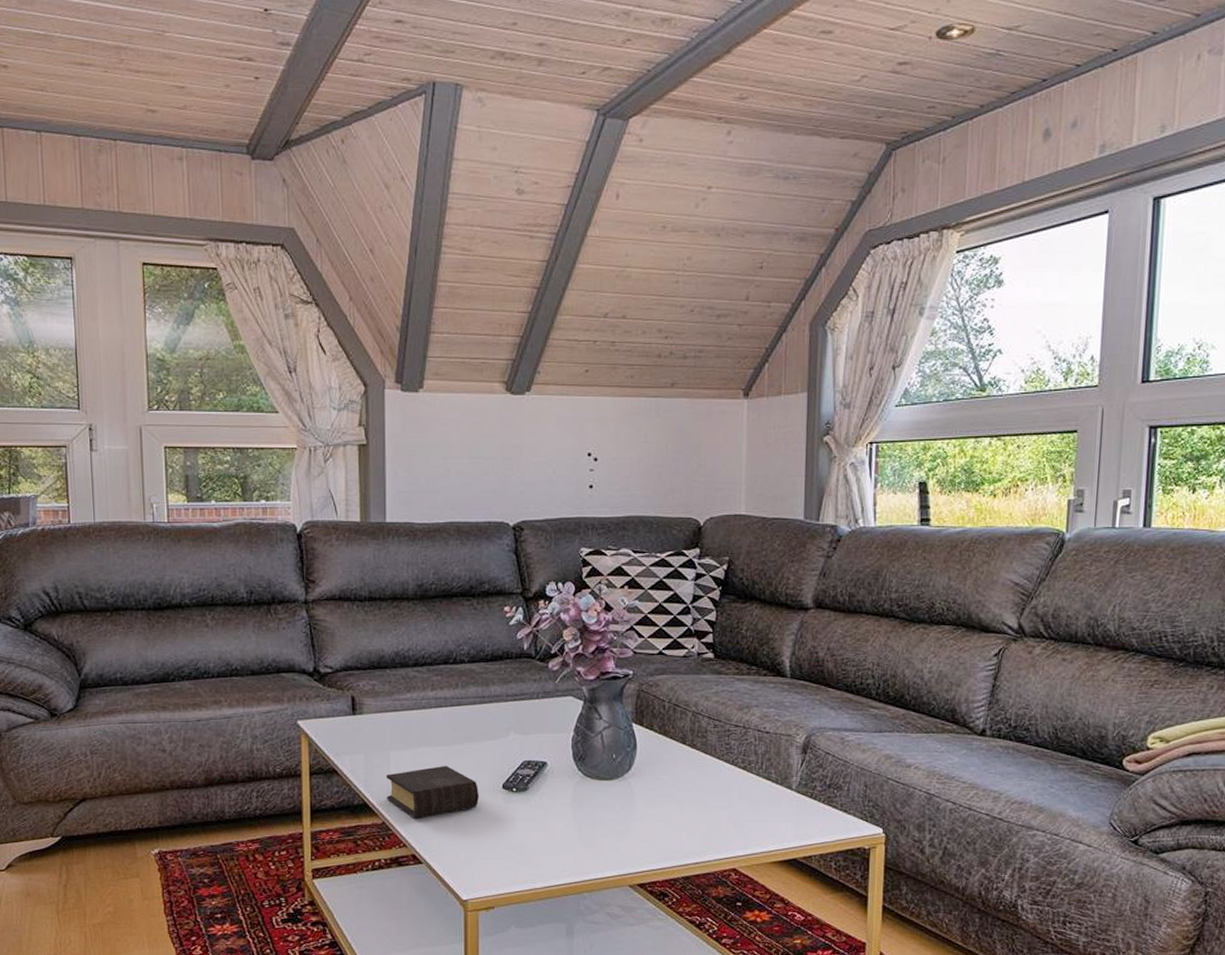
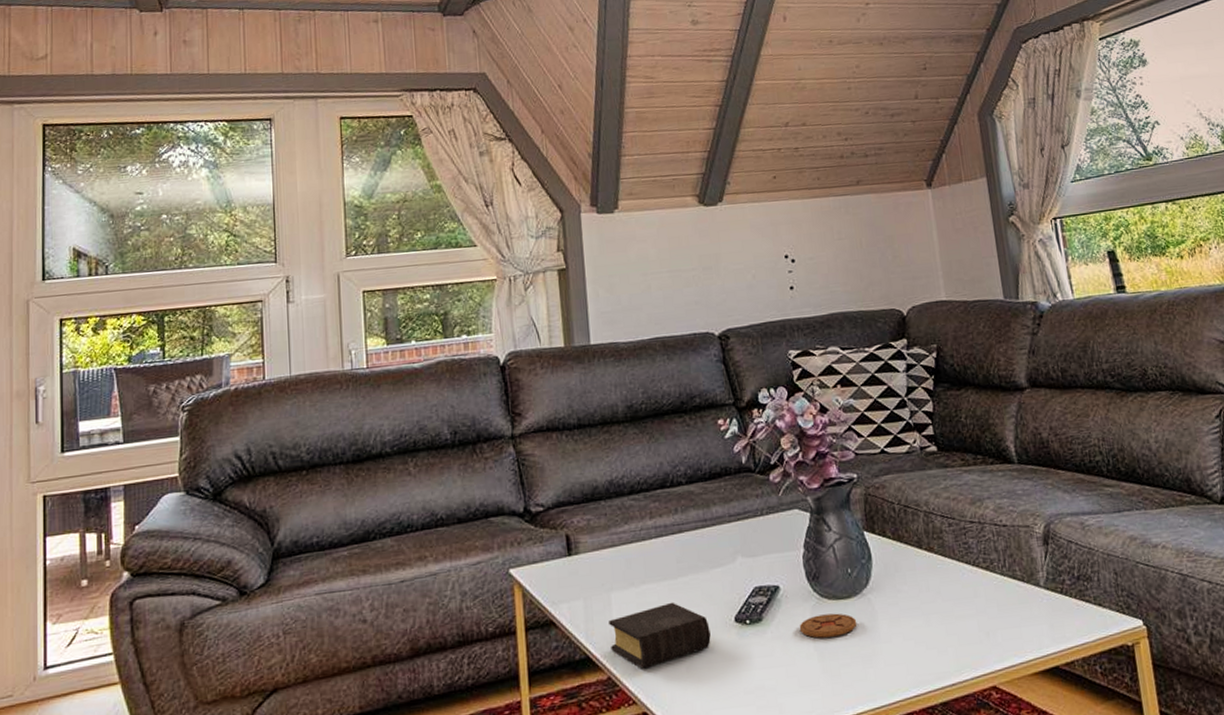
coaster: none [561,791,616,811] -> present [799,613,857,638]

